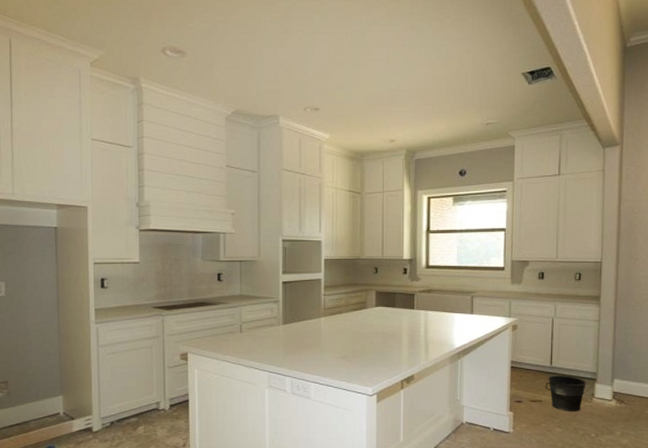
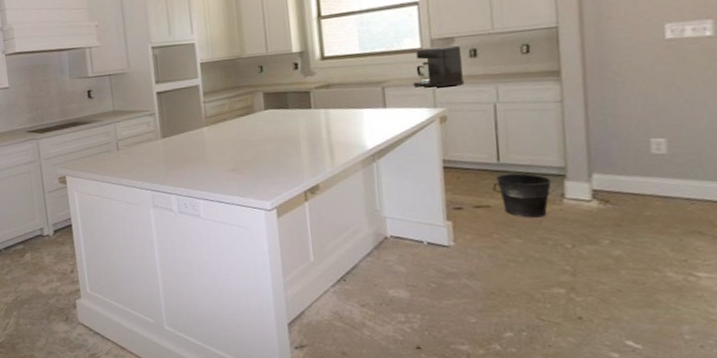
coffee maker: none [495,267,533,301] -> present [413,45,465,88]

